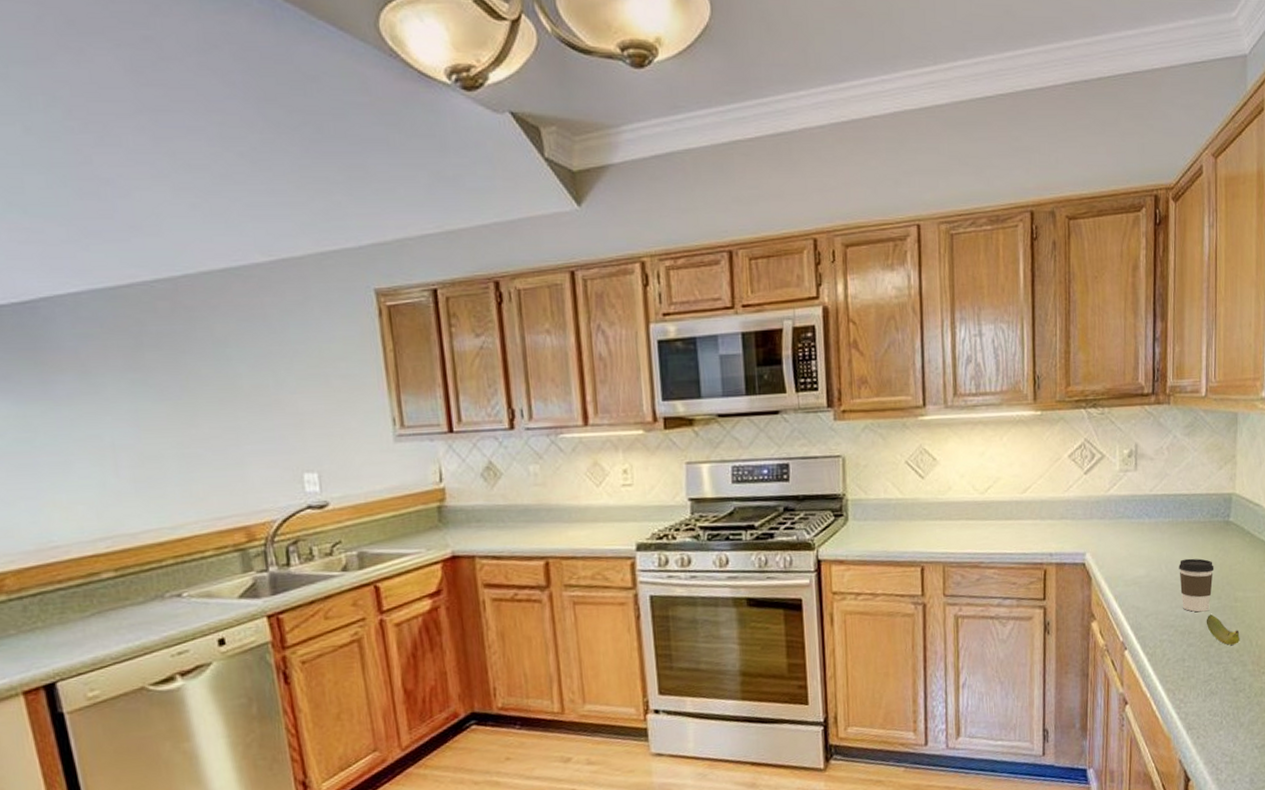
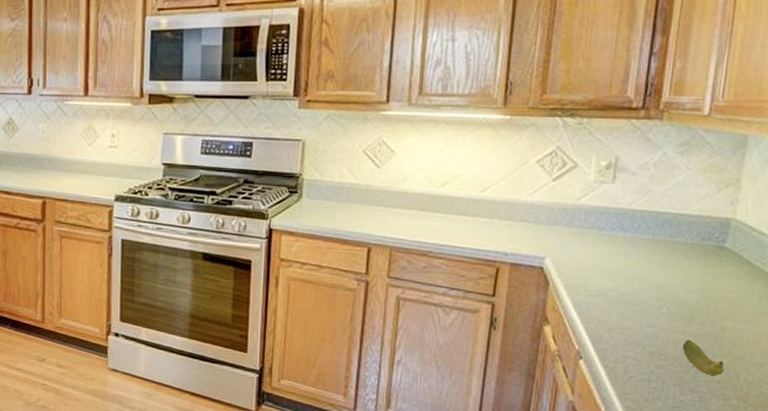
coffee cup: present [1179,558,1214,613] -> none [654,278,700,336]

